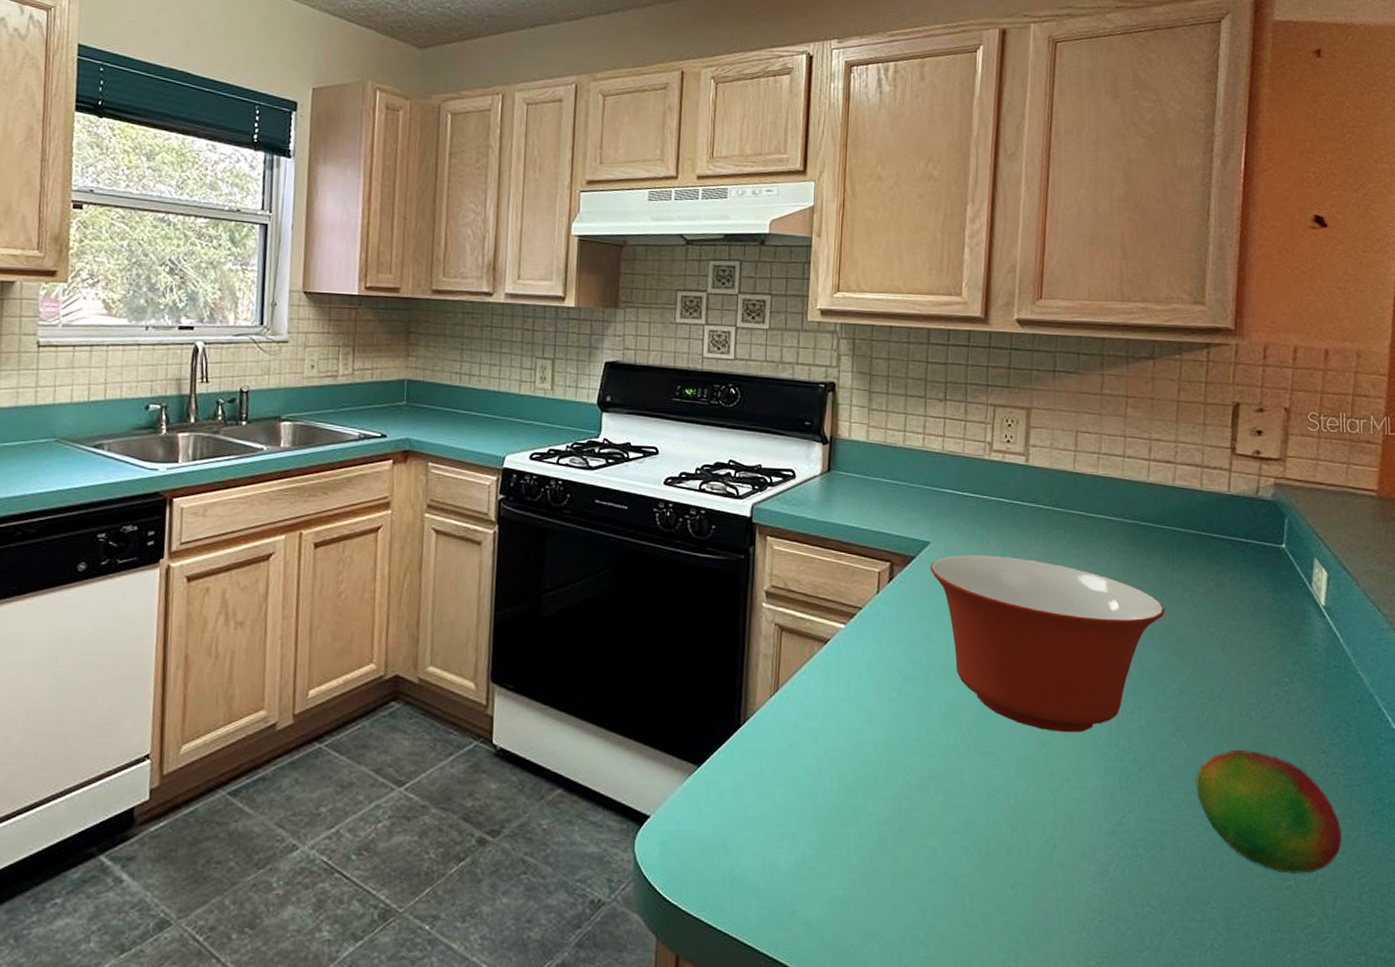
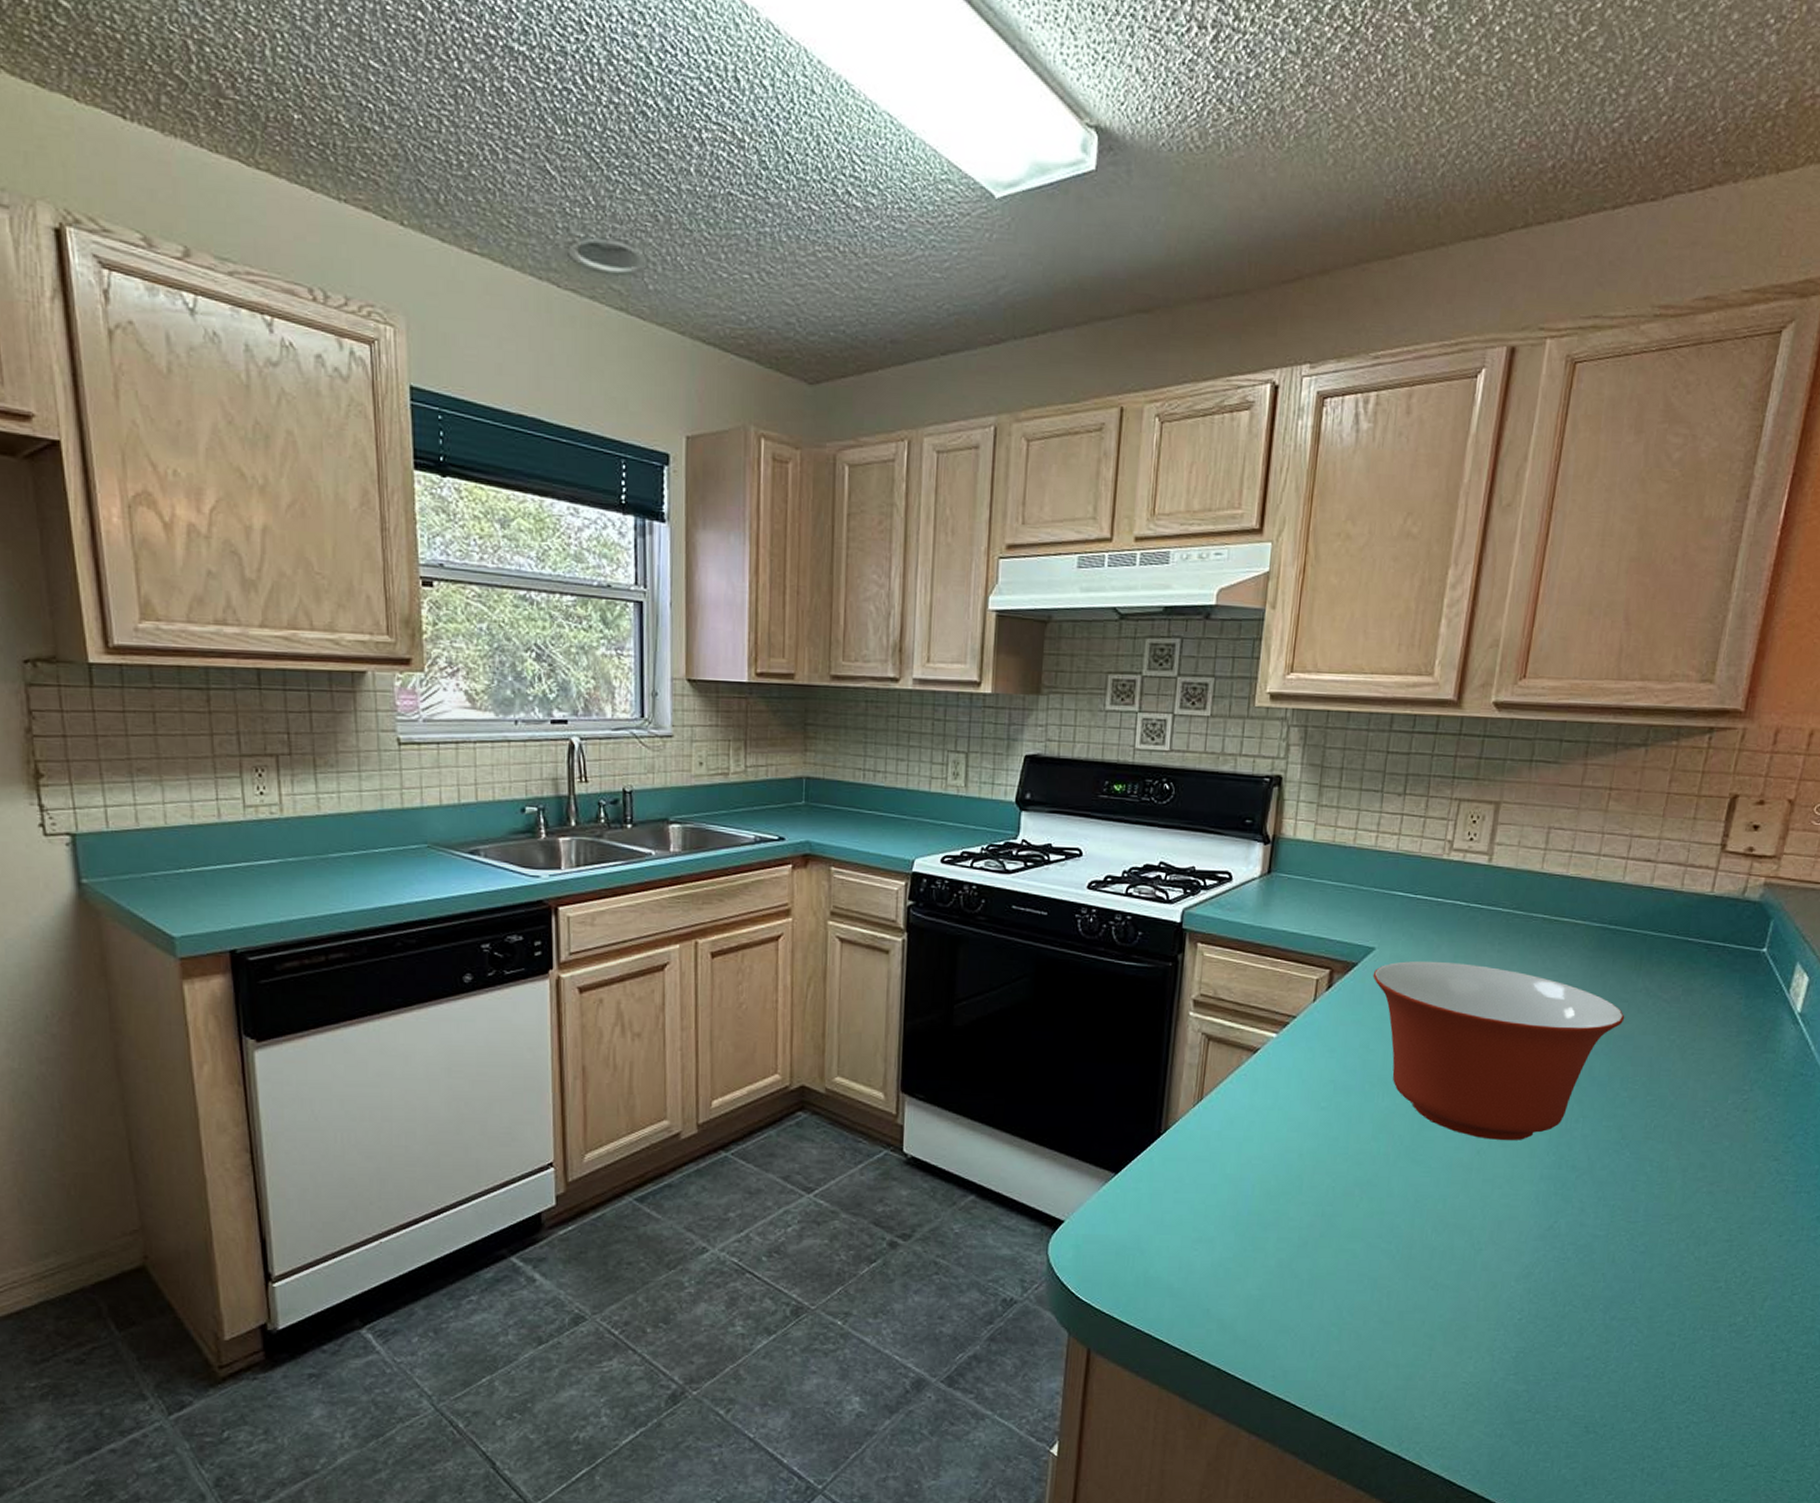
fruit: present [1196,749,1343,875] -> none [1634,1157,1782,1277]

